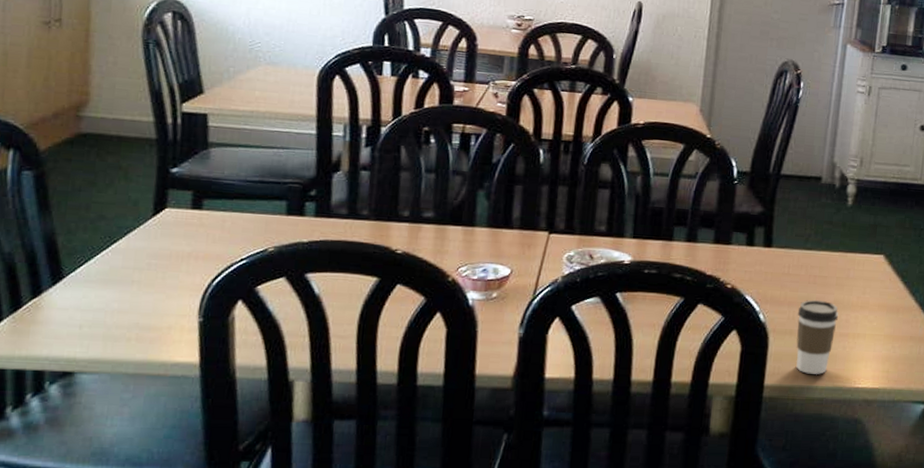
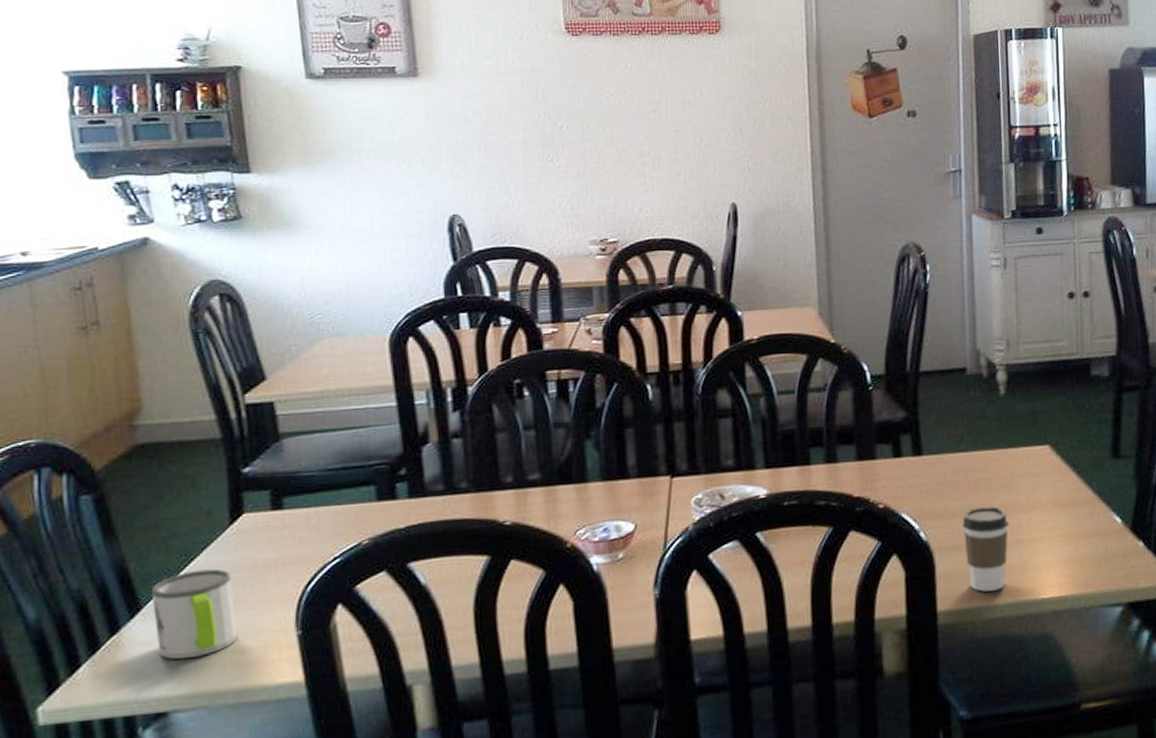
mug: none [73,251,147,328] -> present [152,568,238,660]

